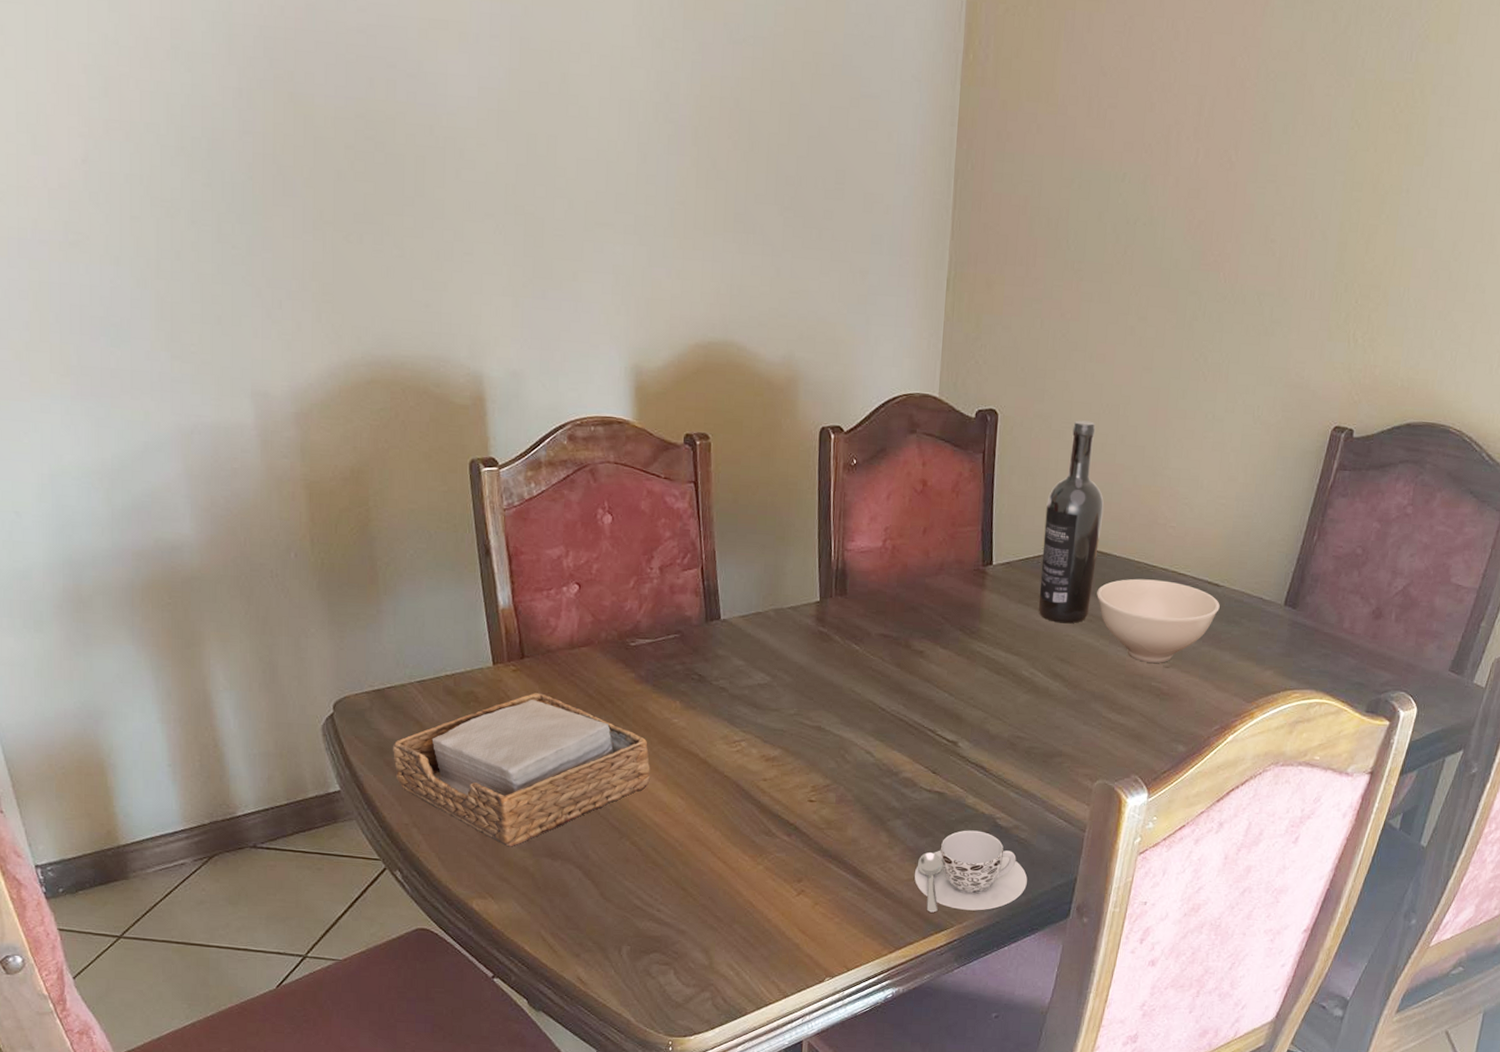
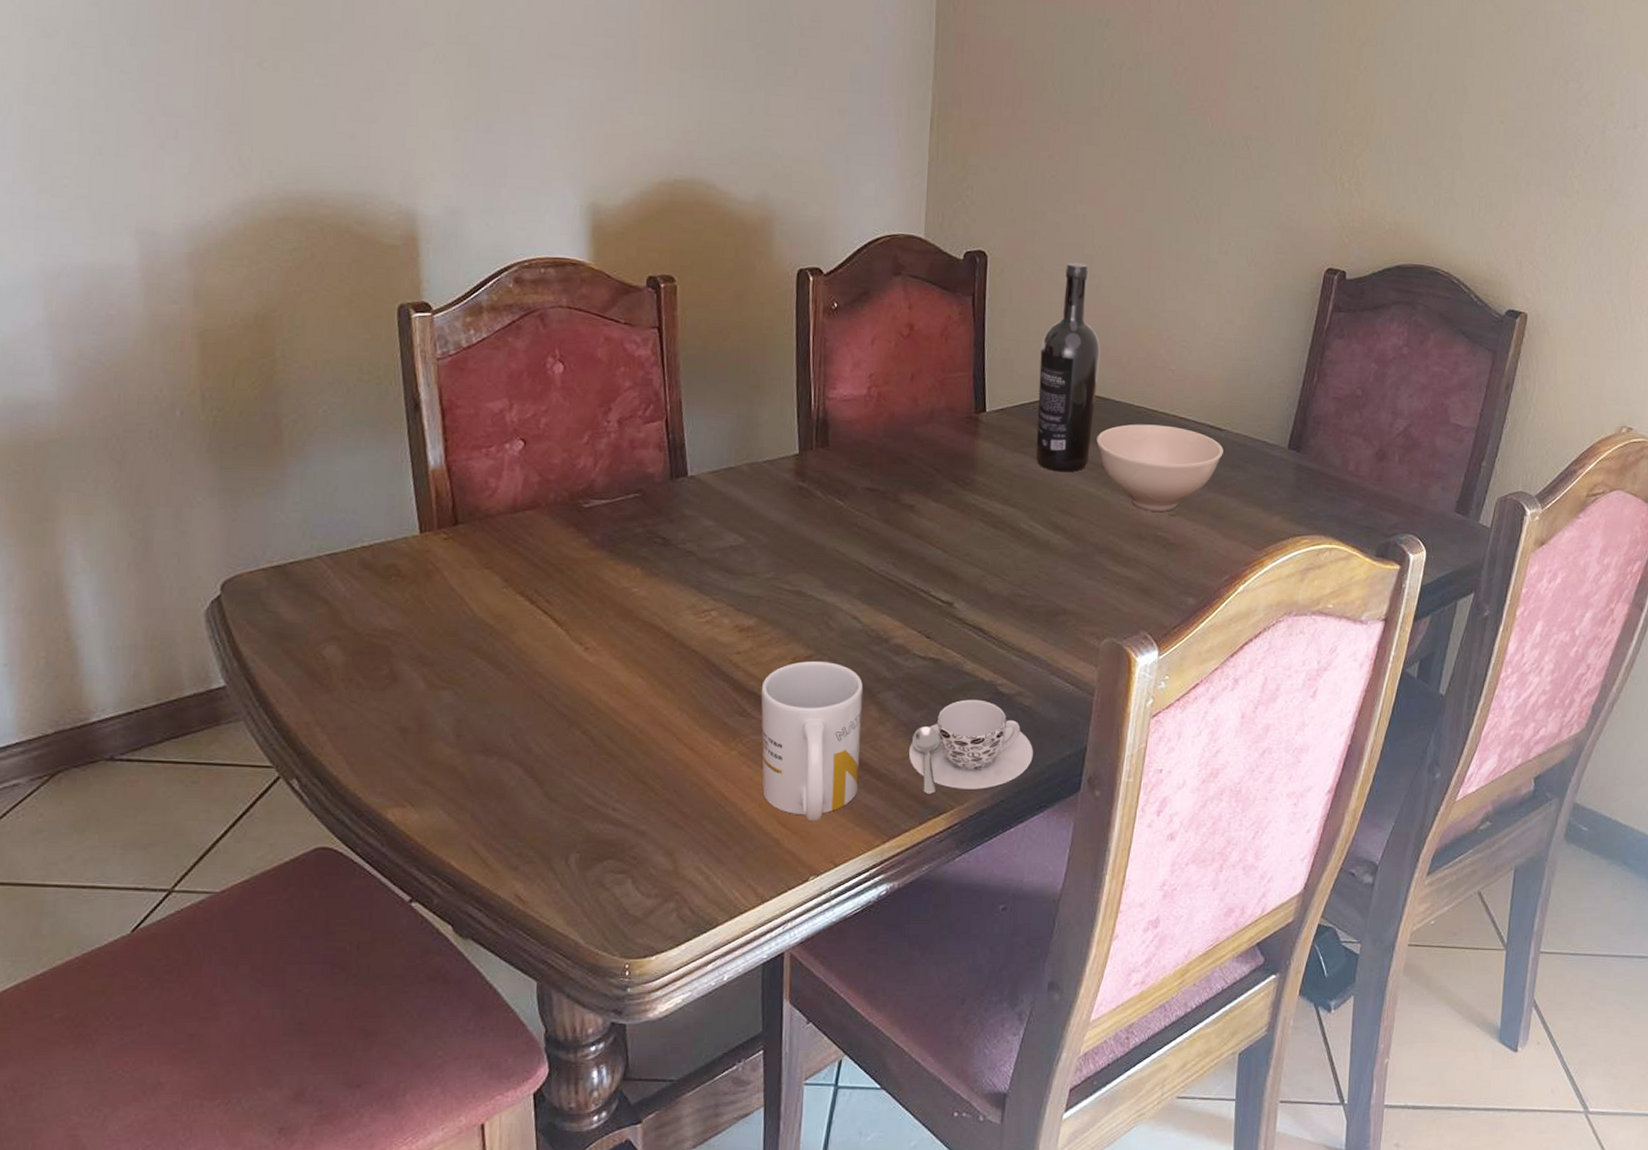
napkin holder: present [392,693,651,847] -> none [292,564,606,744]
mug: none [784,789,875,931] -> present [760,660,864,822]

